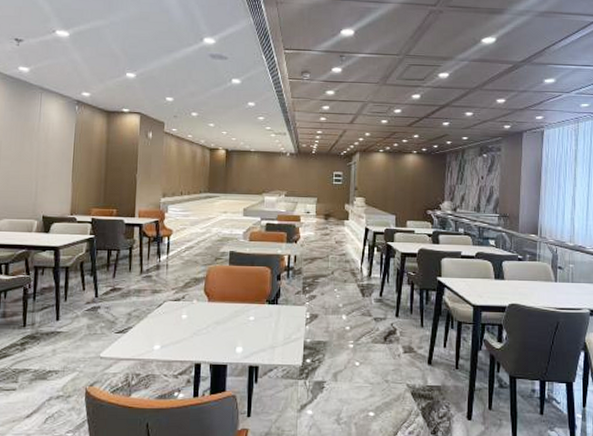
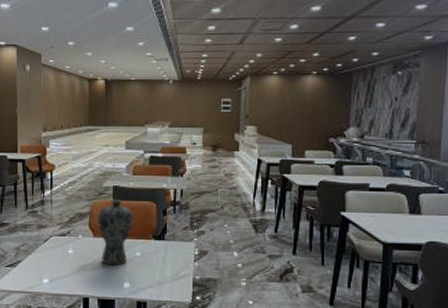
vase: none [212,264,248,330] -> present [96,199,133,266]

